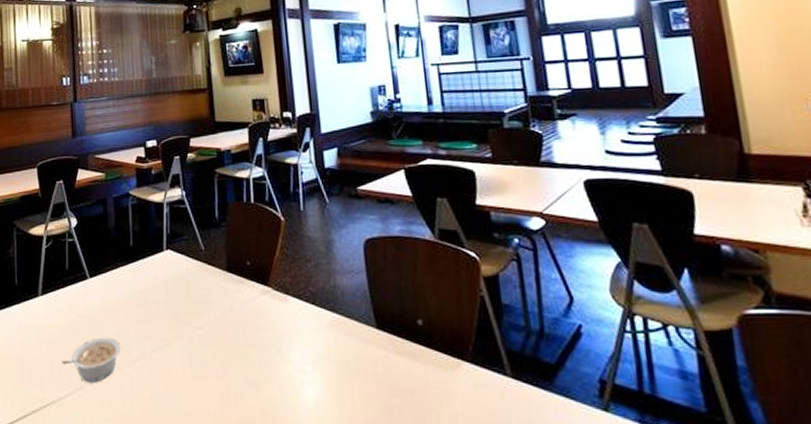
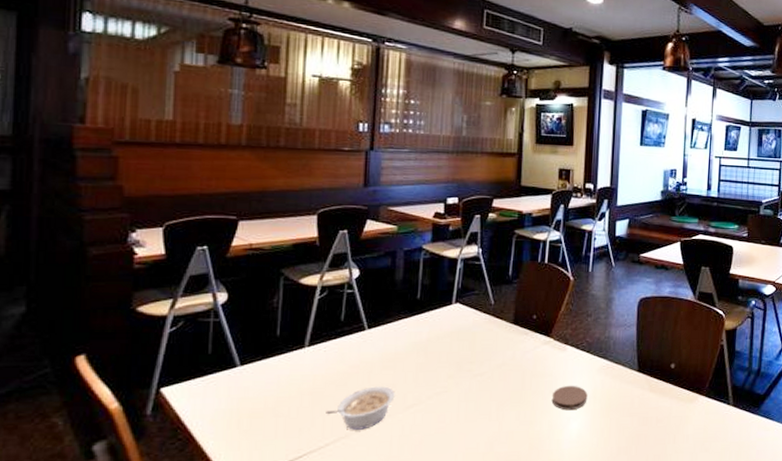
coaster: none [279,342,321,373] -> present [551,385,588,411]

